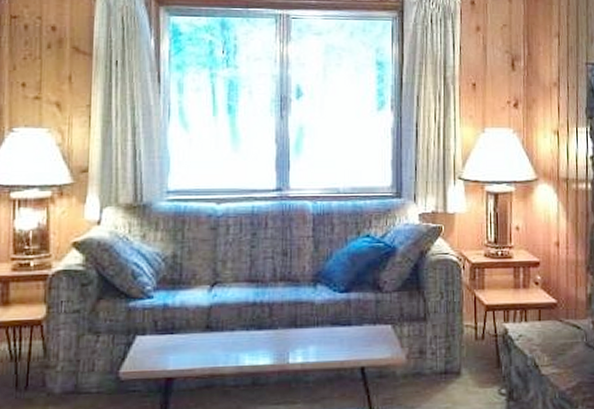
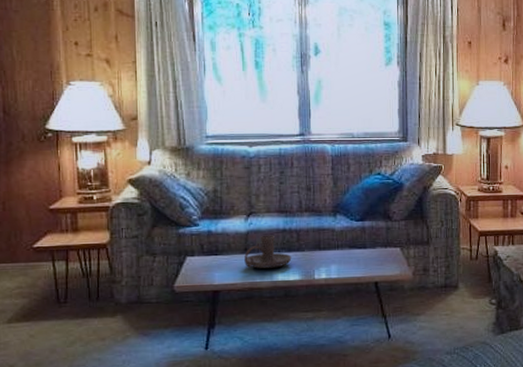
candle holder: none [205,309,262,350] -> present [244,235,292,268]

